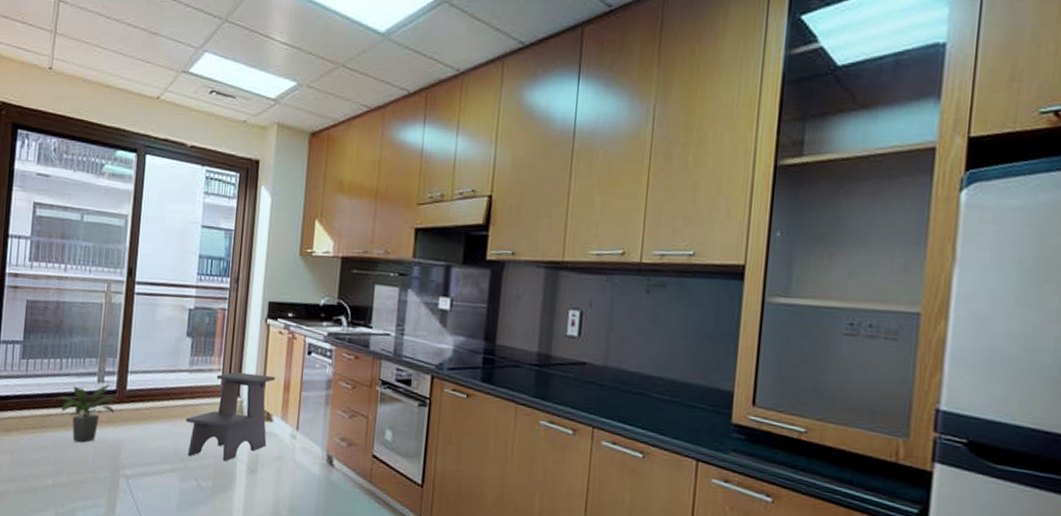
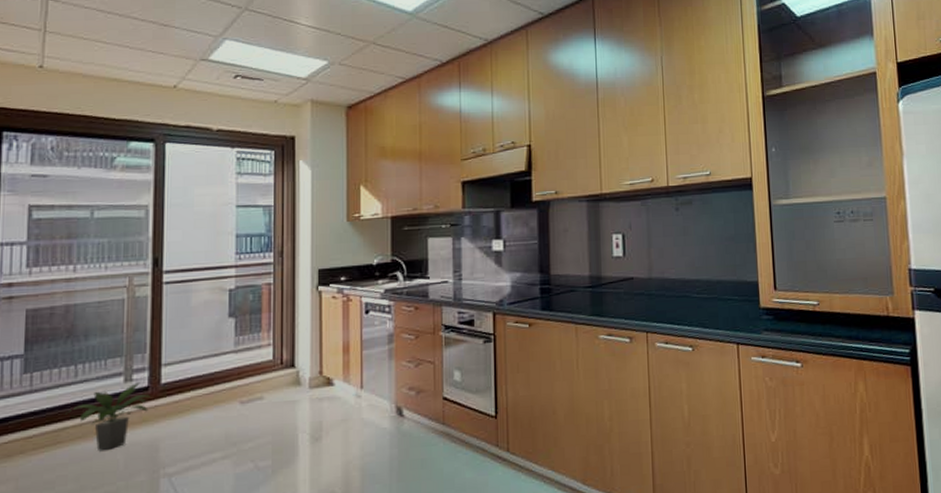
step stool: present [185,371,275,462] -> none [234,341,332,439]

